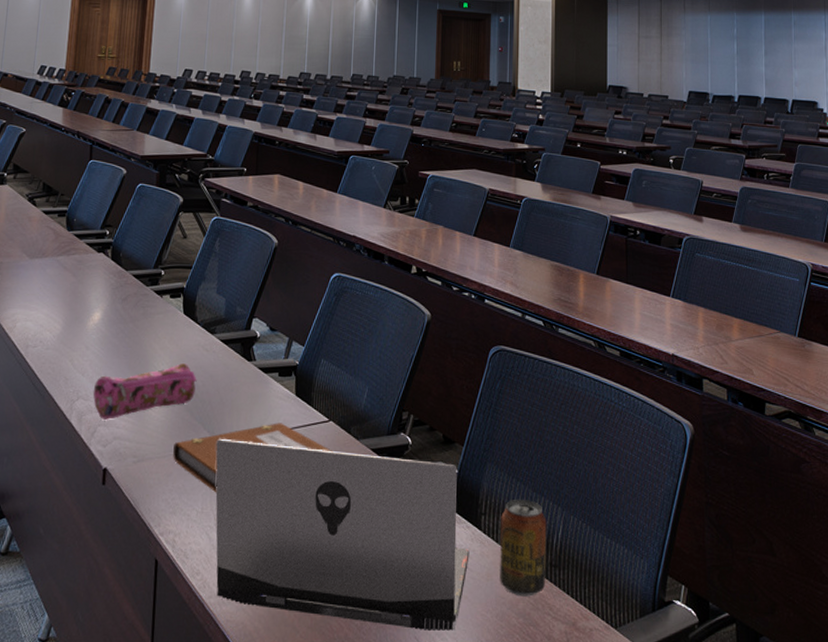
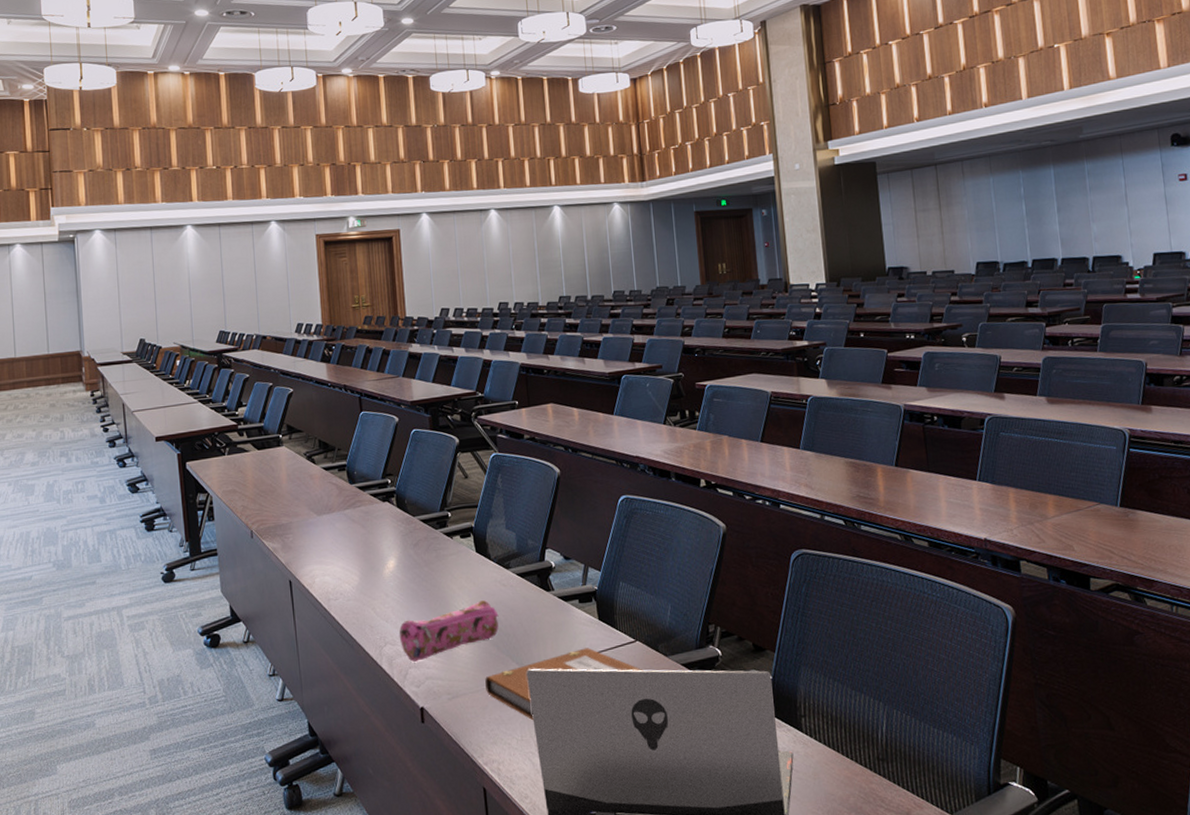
beverage can: present [500,499,547,597] -> none [821,698,874,792]

